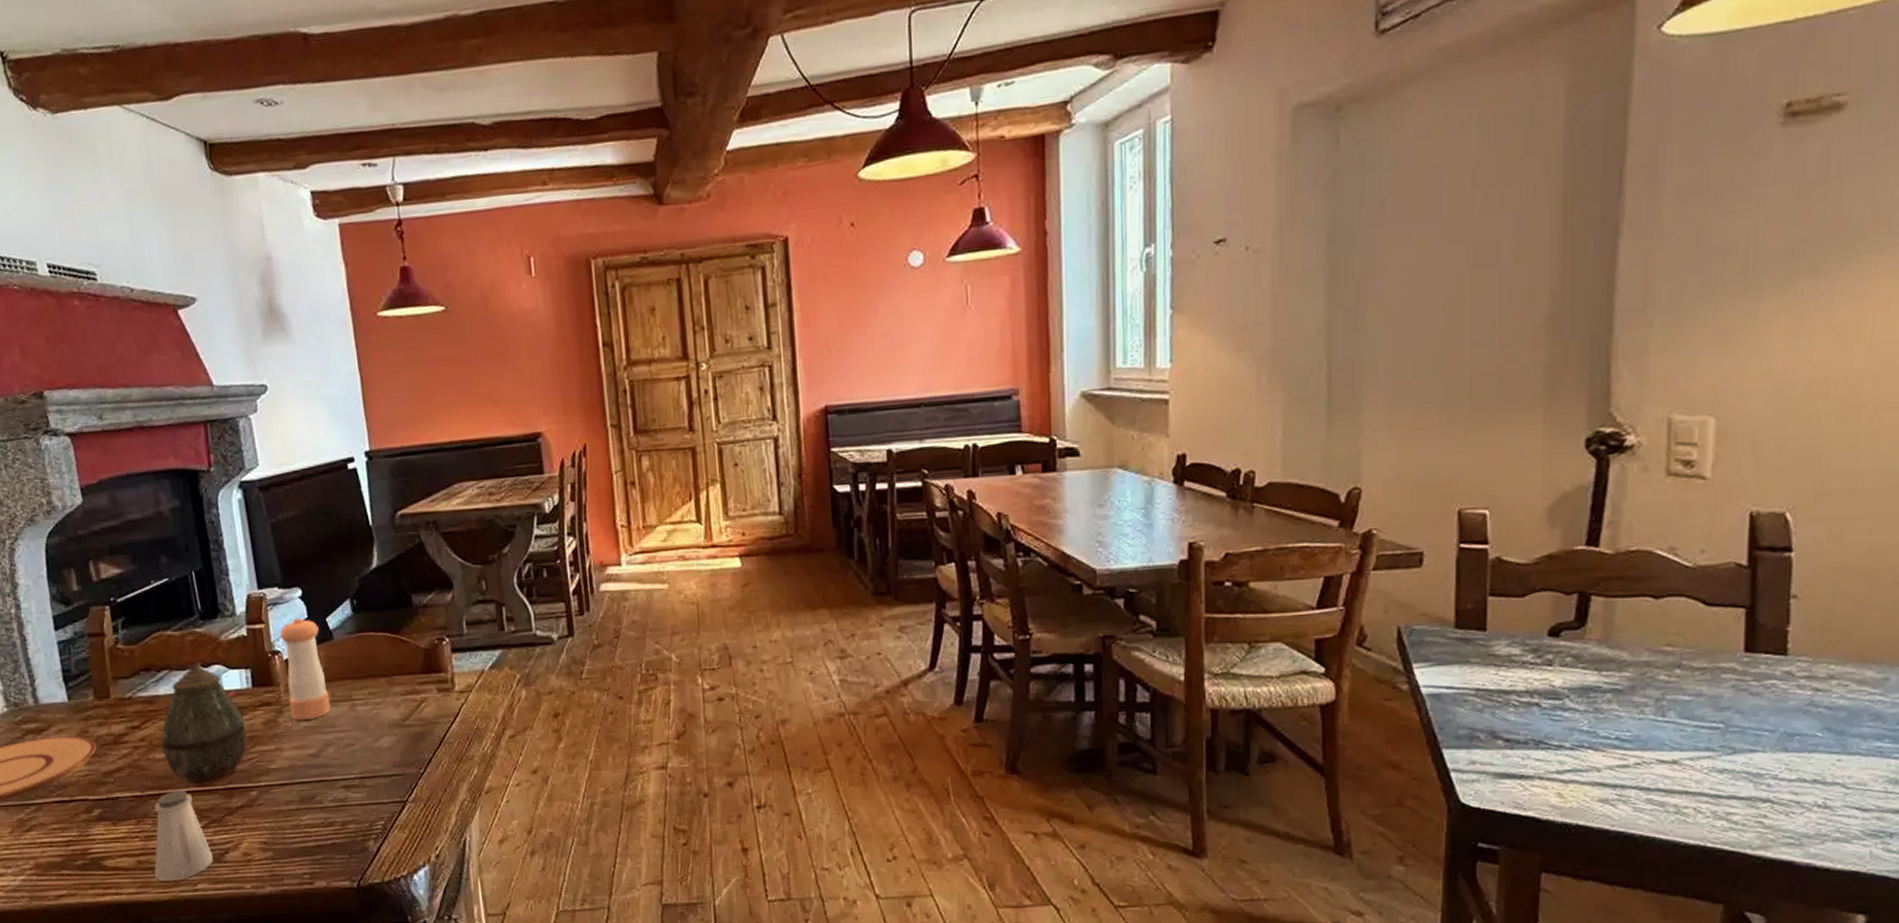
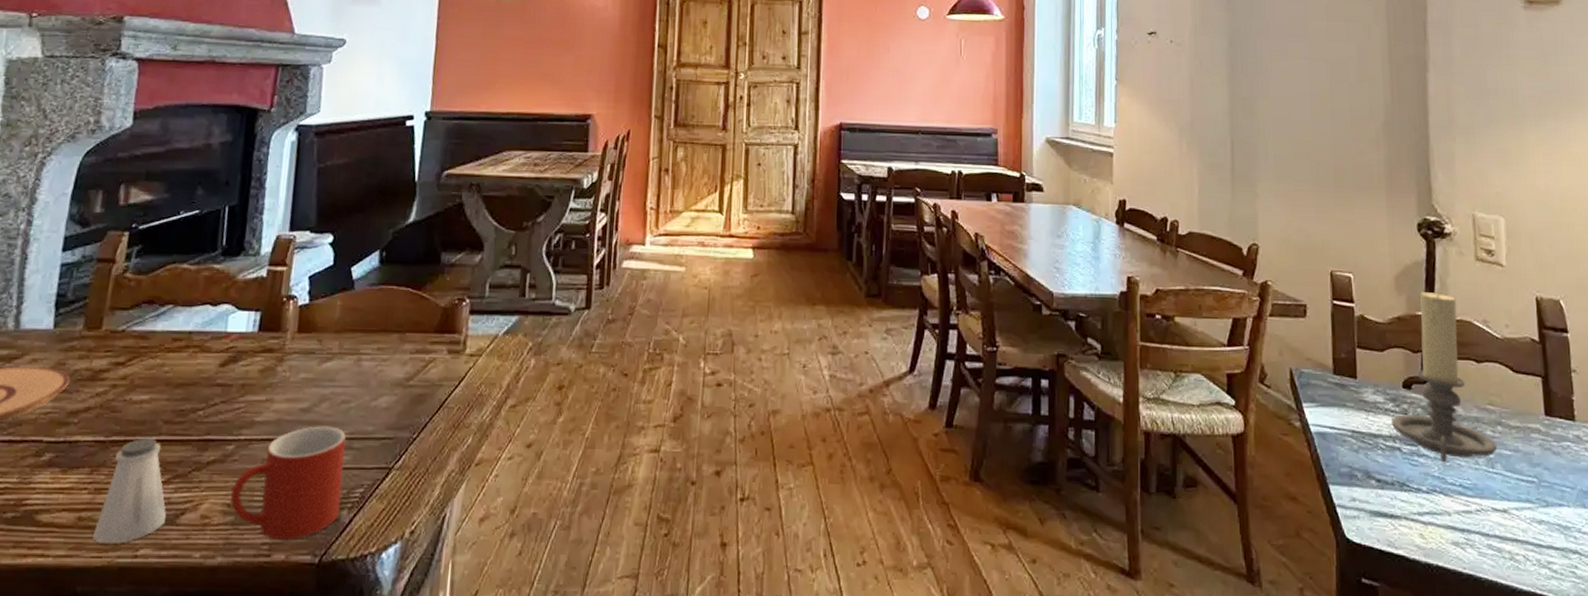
decorative jar: present [160,661,247,785] -> none [142,299,241,434]
mug: none [264,768,367,869] -> present [230,426,346,540]
pepper shaker: present [279,617,331,720] -> none [291,263,342,371]
candle holder: none [1528,519,1673,715] -> present [1390,291,1498,463]

